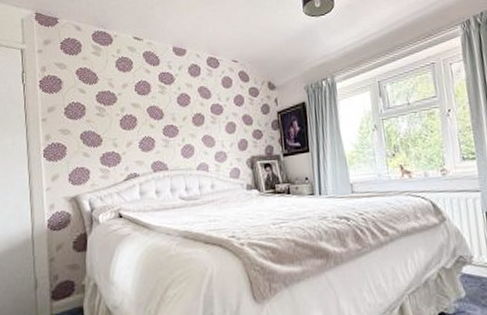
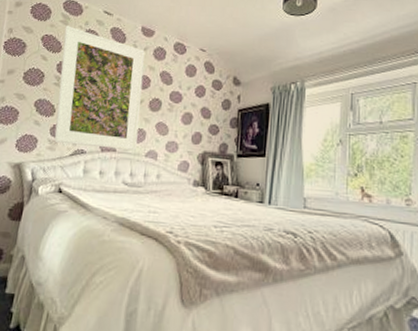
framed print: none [98,56,187,170] -> present [54,26,145,150]

